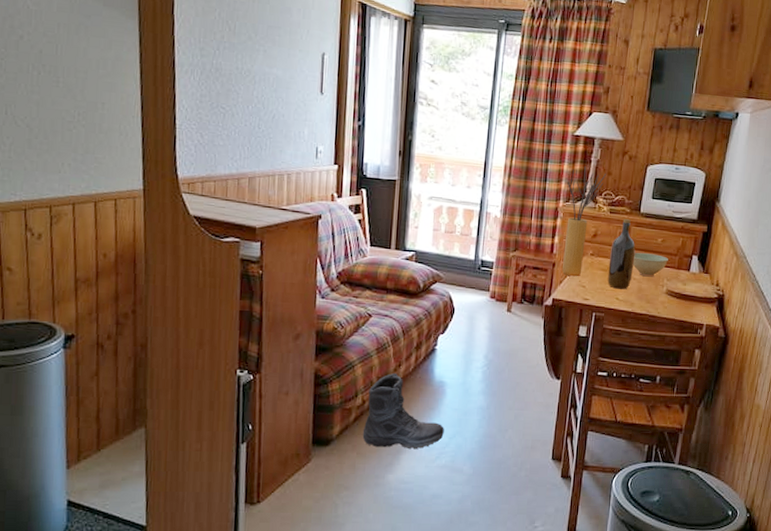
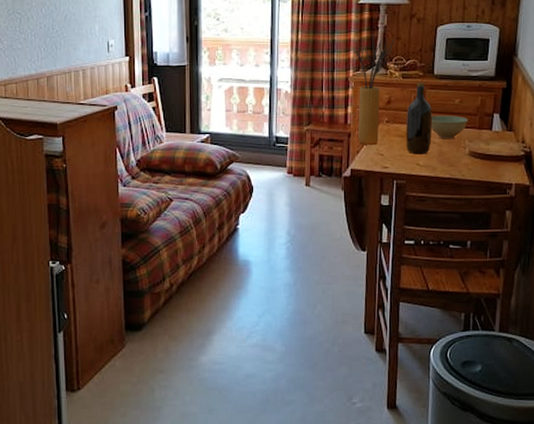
boot: present [362,372,444,450] -> none [173,254,253,330]

